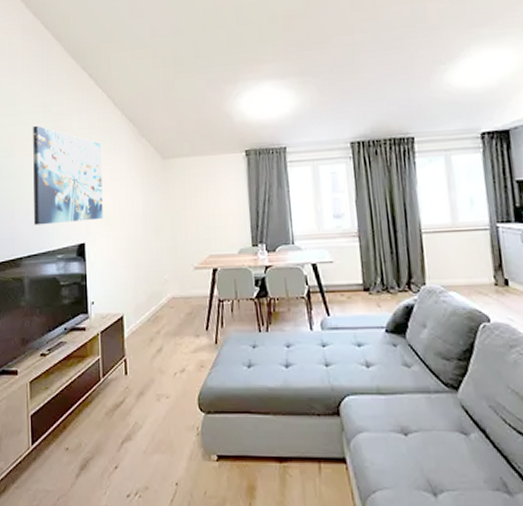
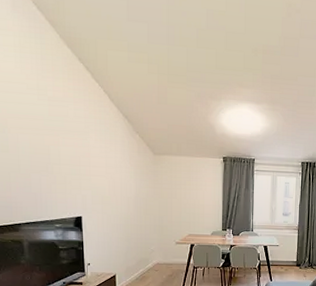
wall art: present [33,125,103,225] -> none [27,106,99,199]

